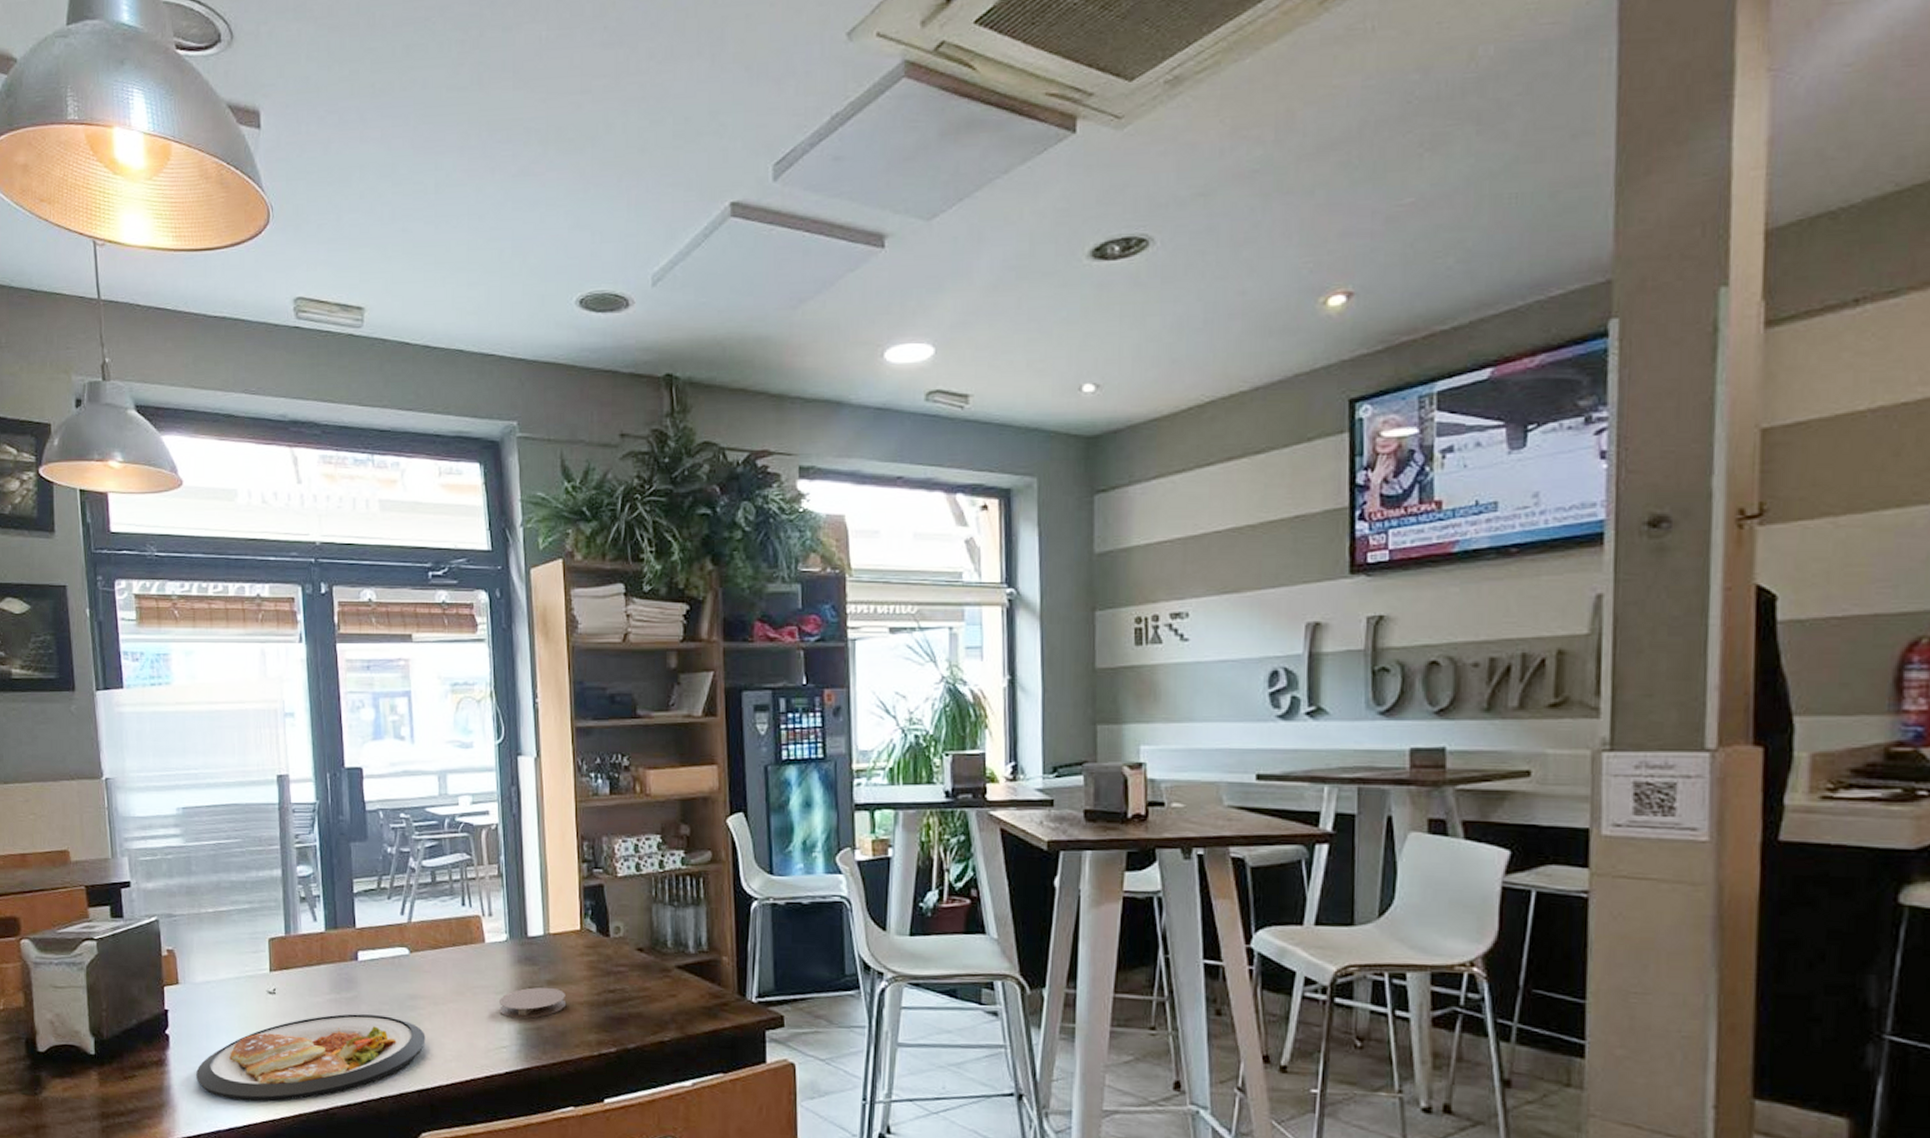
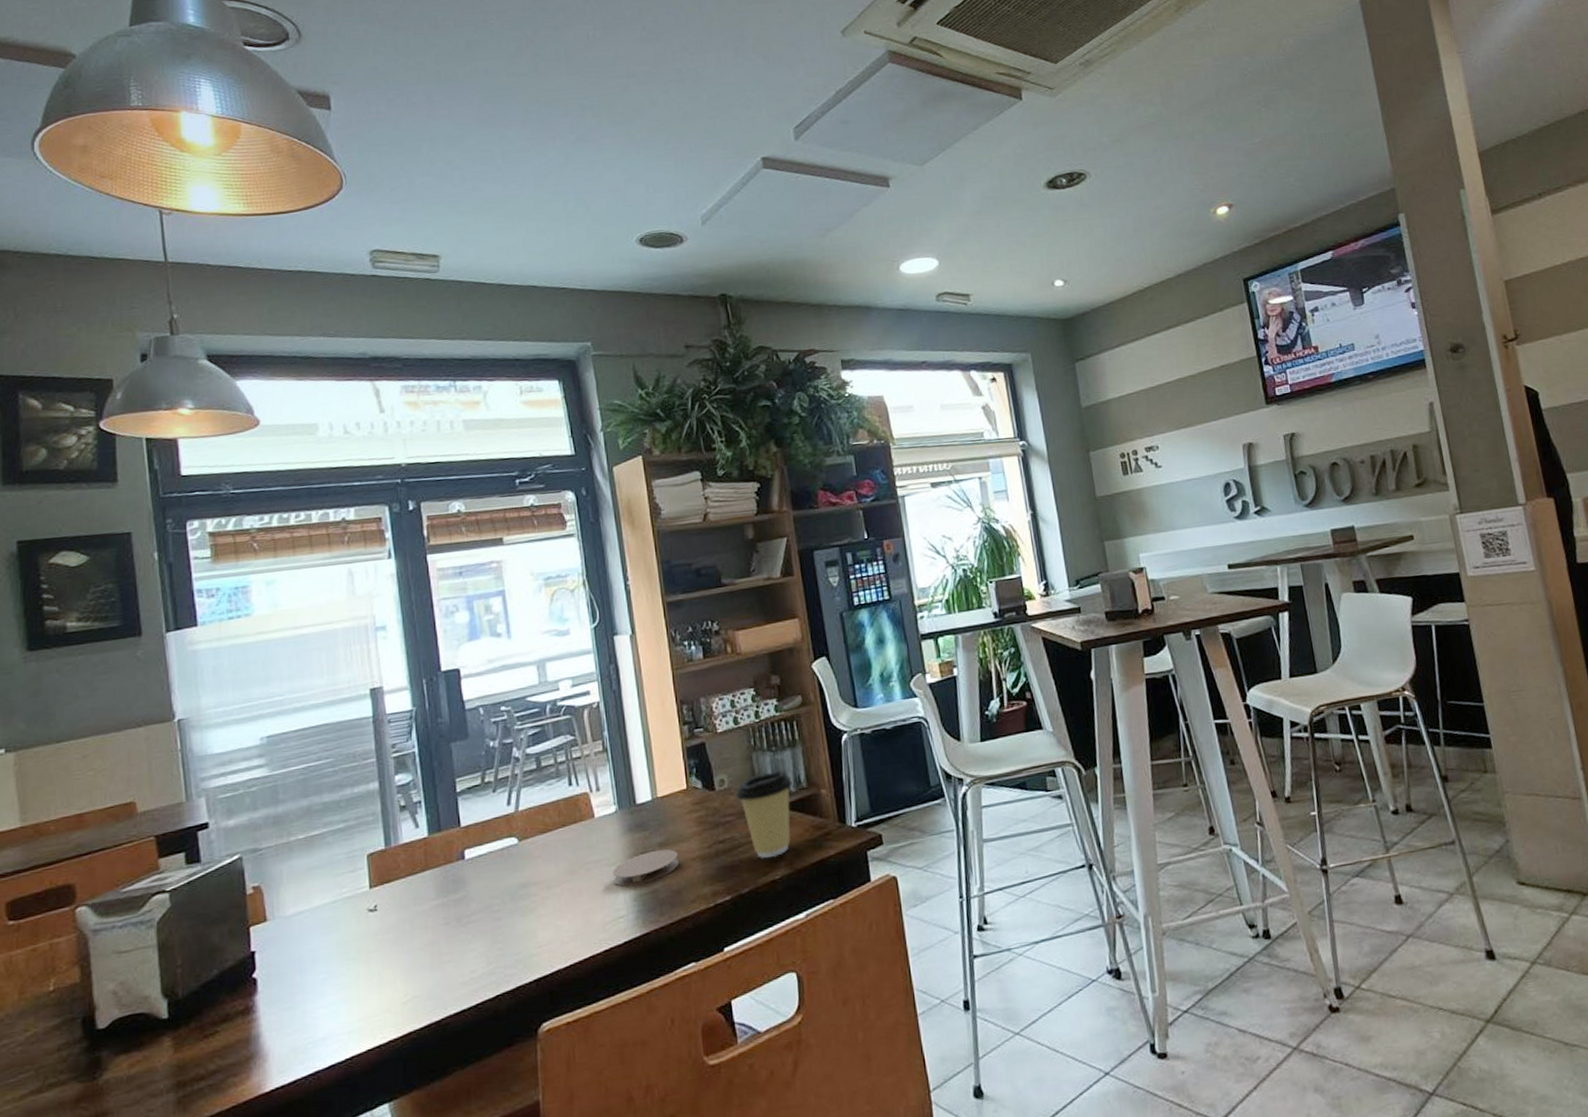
dish: present [196,1014,426,1102] -> none [289,910,541,1035]
coffee cup: none [630,928,693,1017] -> present [735,770,793,858]

